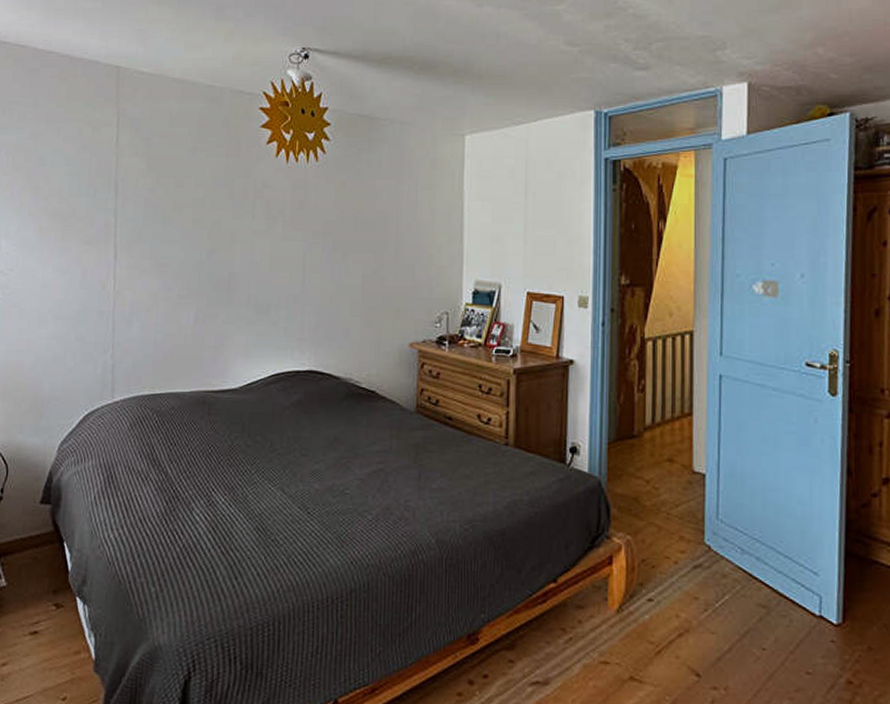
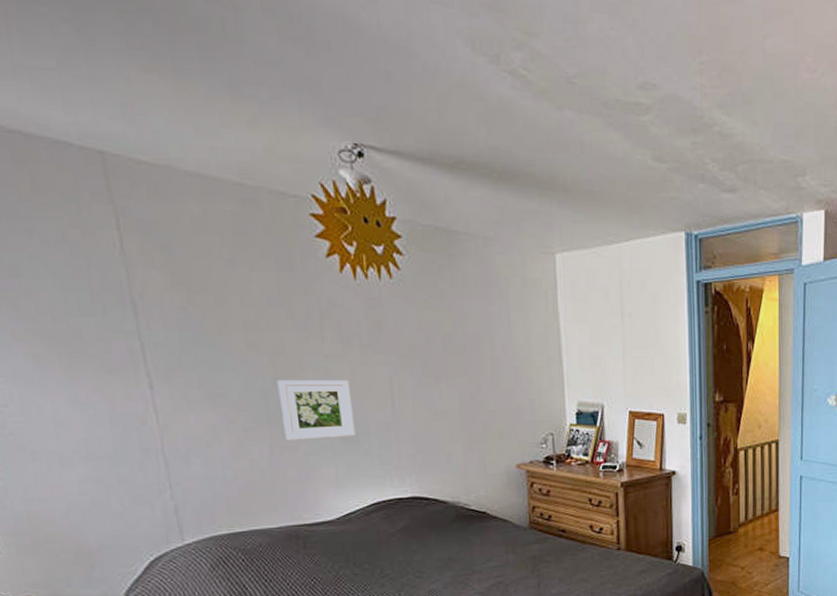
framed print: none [209,253,270,309] -> present [277,380,355,440]

